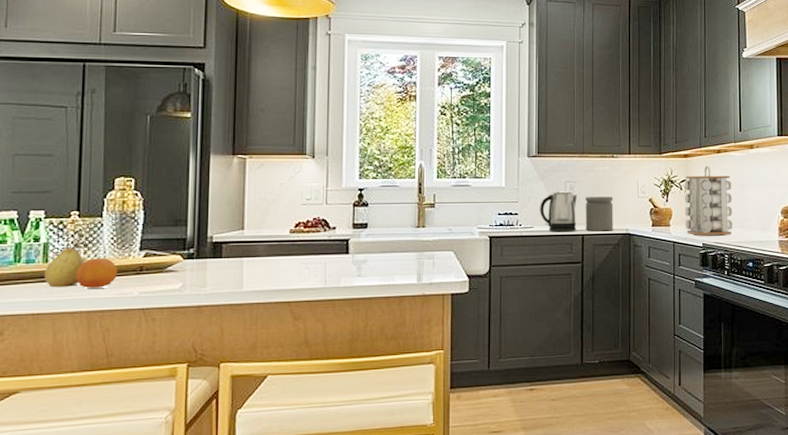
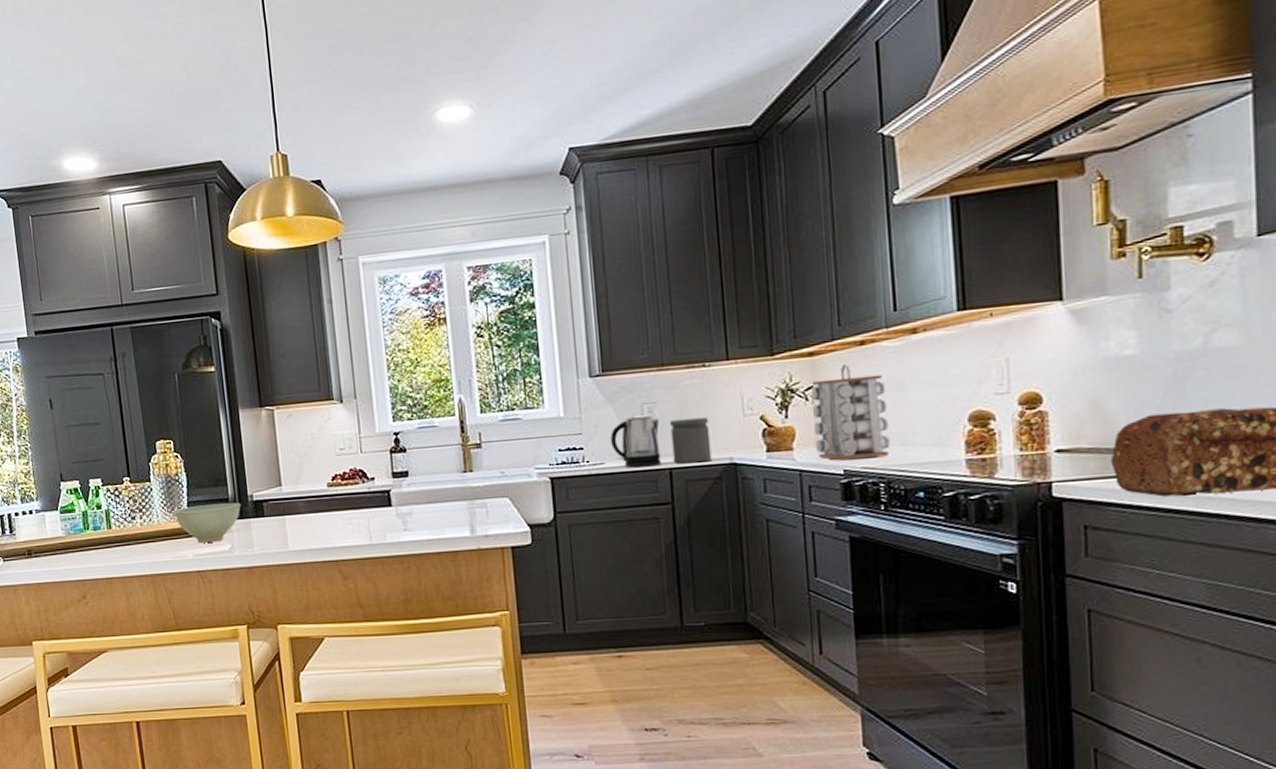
fruit: present [44,242,84,288] -> none [109,507,142,553]
fruit: present [76,257,119,289] -> none [136,521,172,553]
bowl: none [124,242,199,281] -> present [174,502,241,543]

